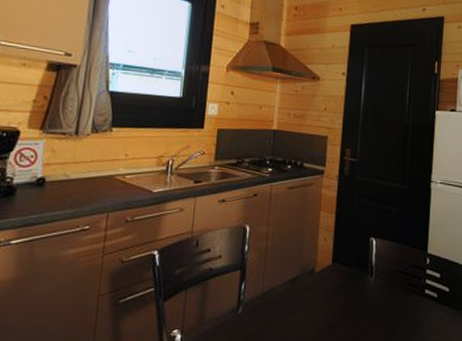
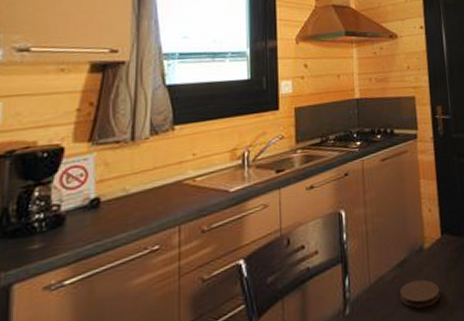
coaster: none [288,297,324,321] -> present [400,279,441,309]

